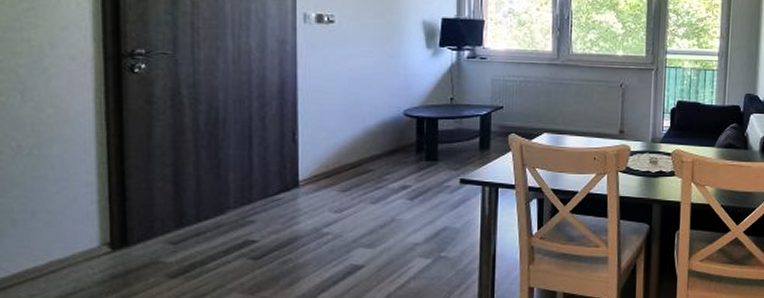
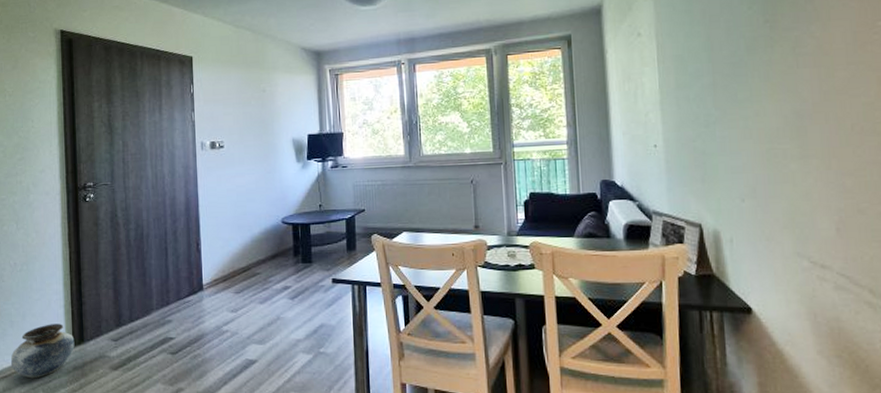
vase: none [11,223,114,290] -> present [10,324,75,379]

